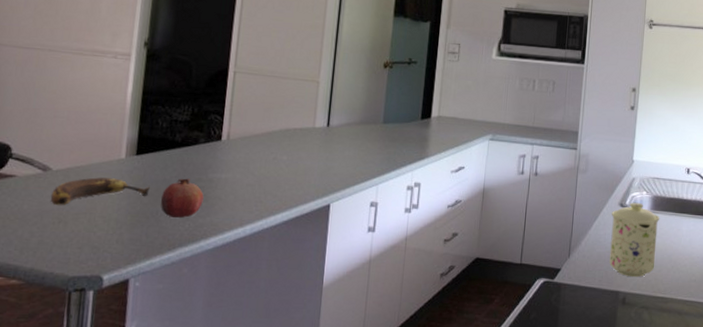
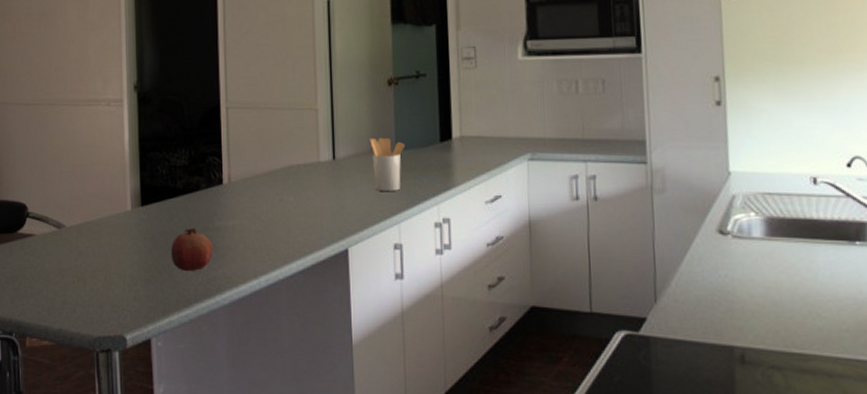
banana: present [50,177,150,206] -> none [67,232,159,264]
utensil holder: none [361,110,391,157] -> present [369,137,404,191]
mug: present [609,202,660,278] -> none [708,227,782,328]

